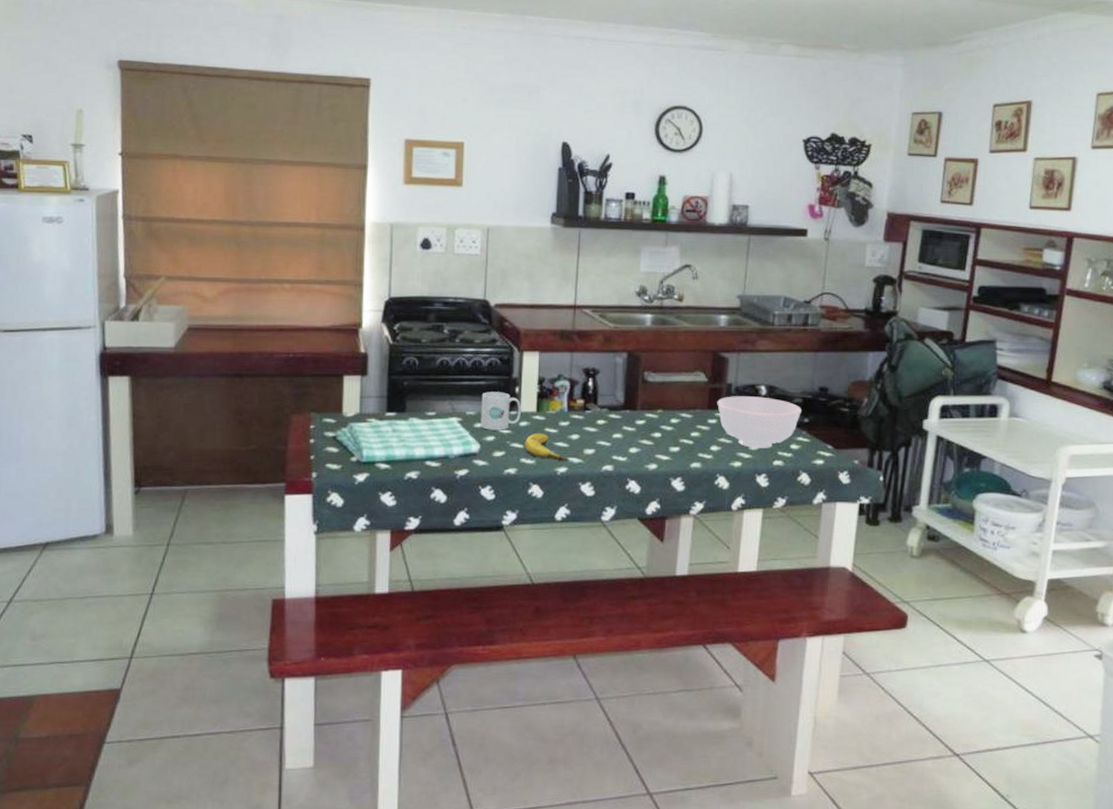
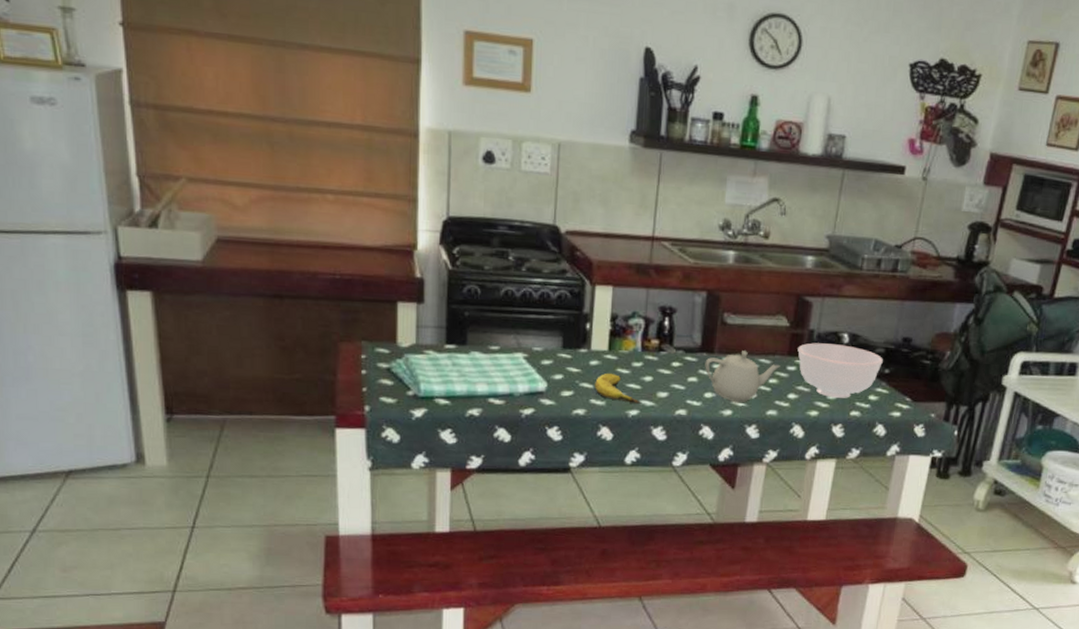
mug: present [481,392,521,431] -> none [548,327,592,369]
teapot: none [628,406,701,457] -> present [705,351,780,403]

